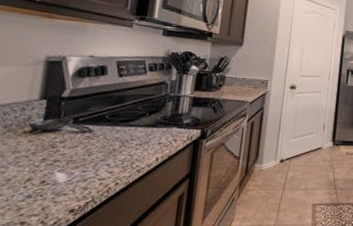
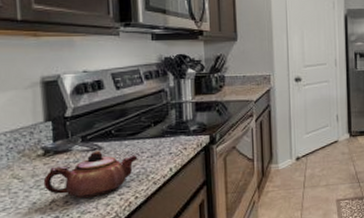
teapot: none [23,133,127,180] -> present [43,150,138,199]

